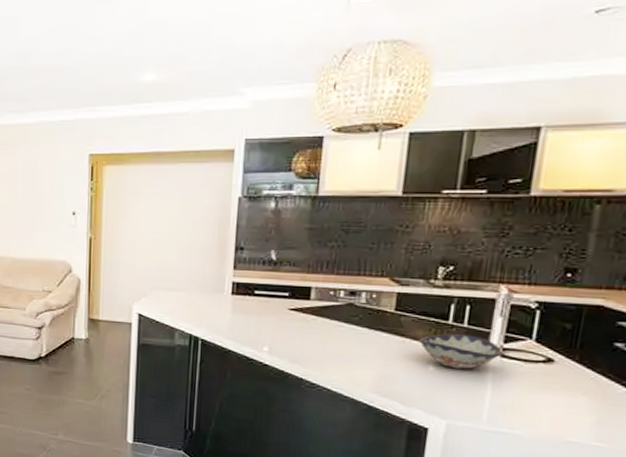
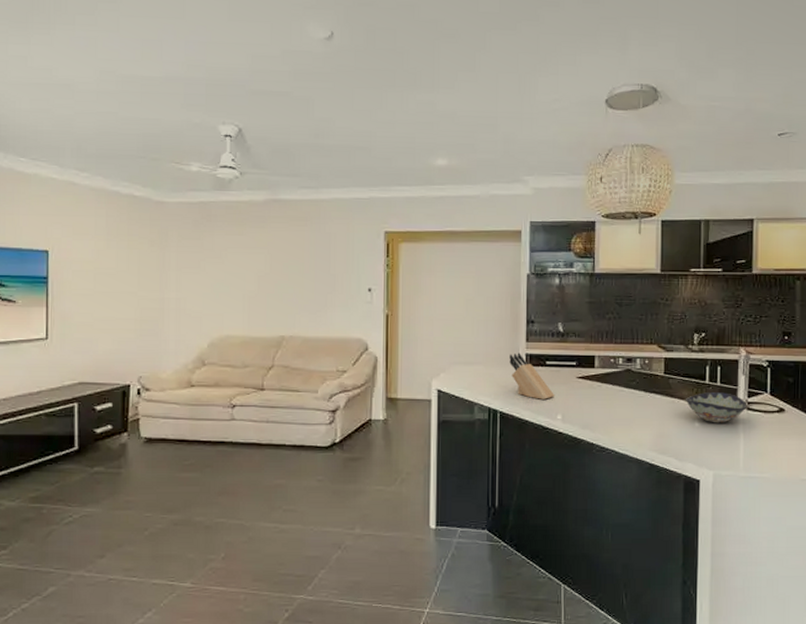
knife block: none [214,280,263,330] -> present [509,353,555,399]

